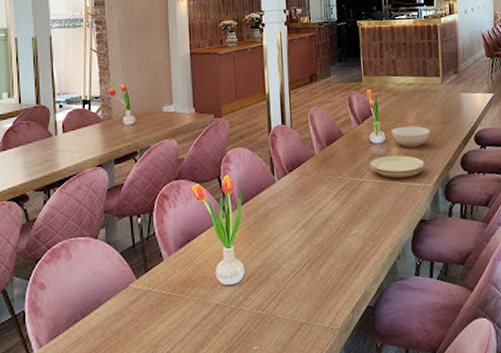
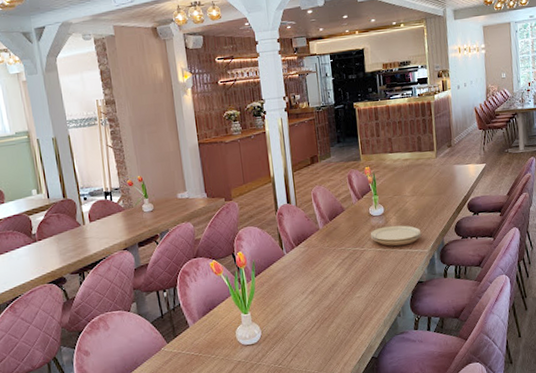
bowl: present [391,126,431,148] -> none [389,198,426,219]

